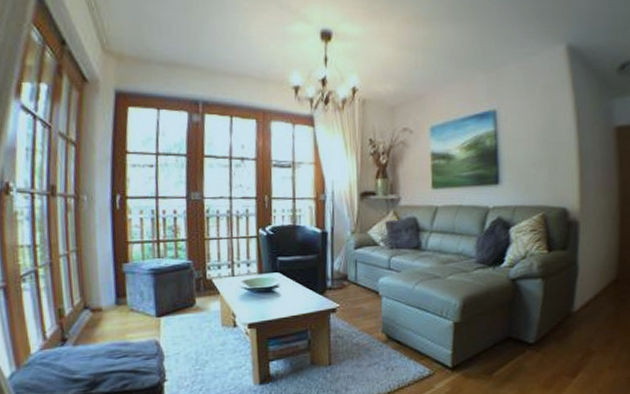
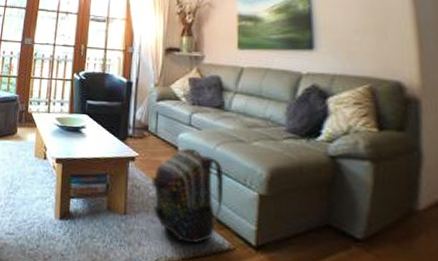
backpack: none [354,290,424,379] -> present [151,148,224,245]

